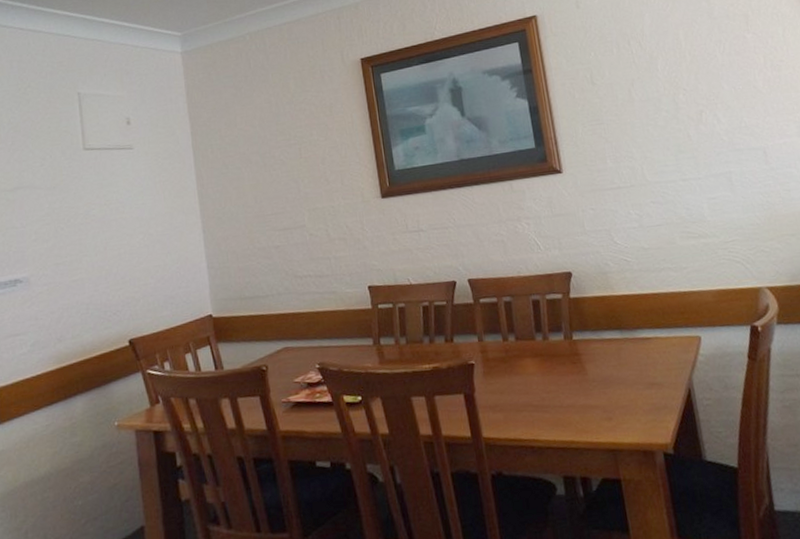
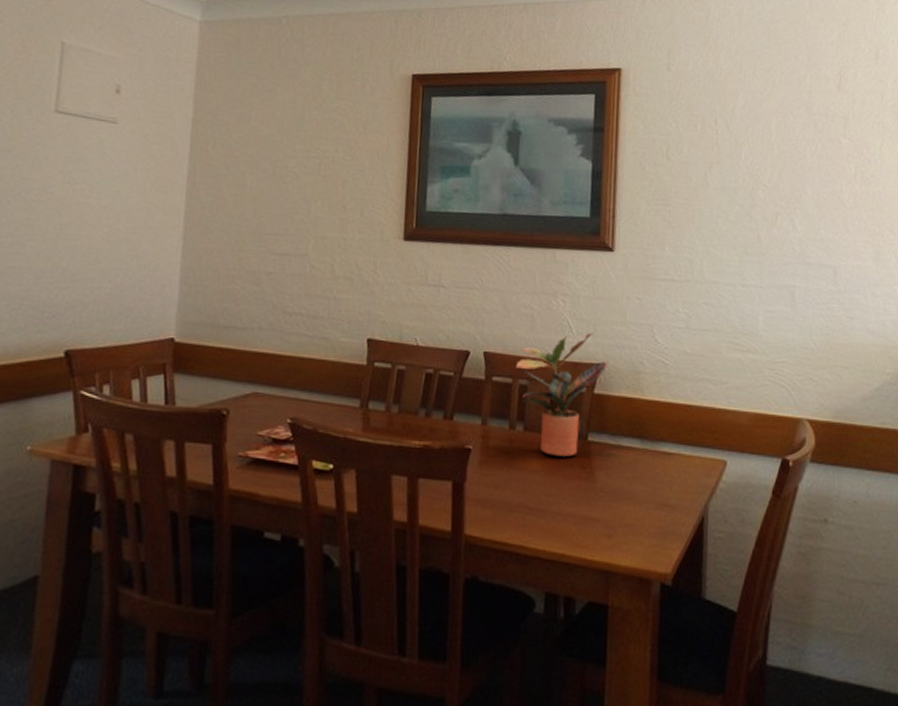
potted plant: none [497,245,578,358] -> present [516,332,609,457]

